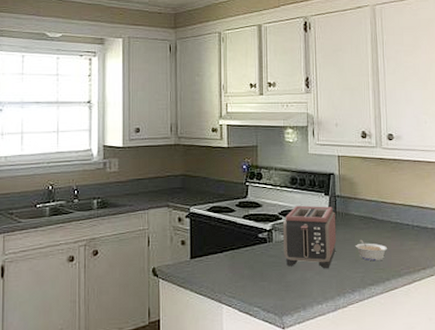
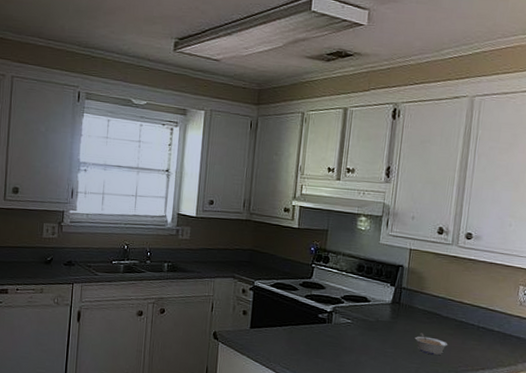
toaster: present [282,205,337,269] -> none [341,292,399,356]

